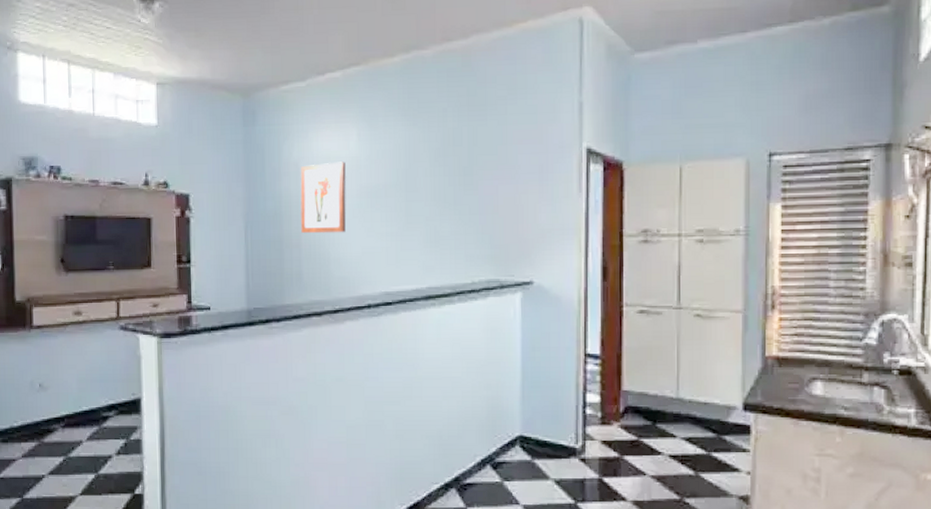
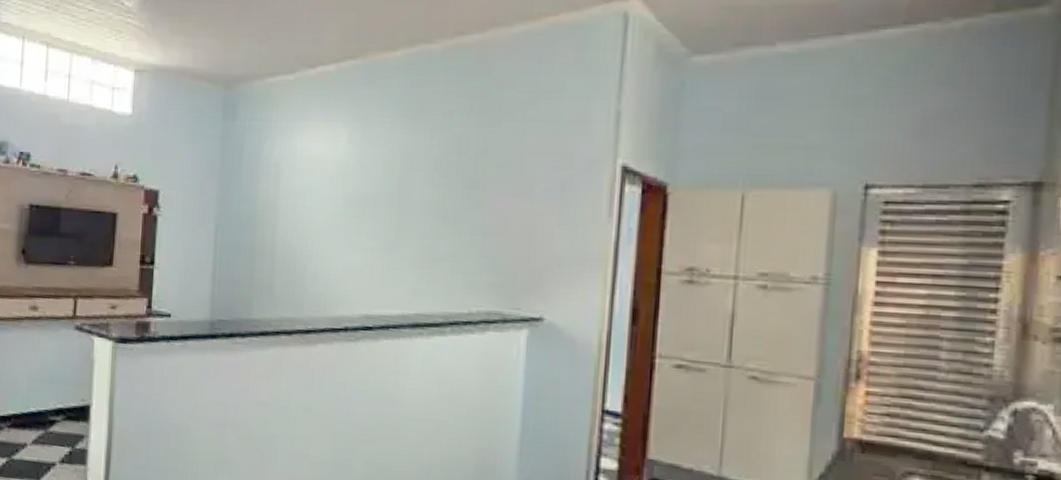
wall art: present [300,161,346,234] -> none [276,165,332,245]

